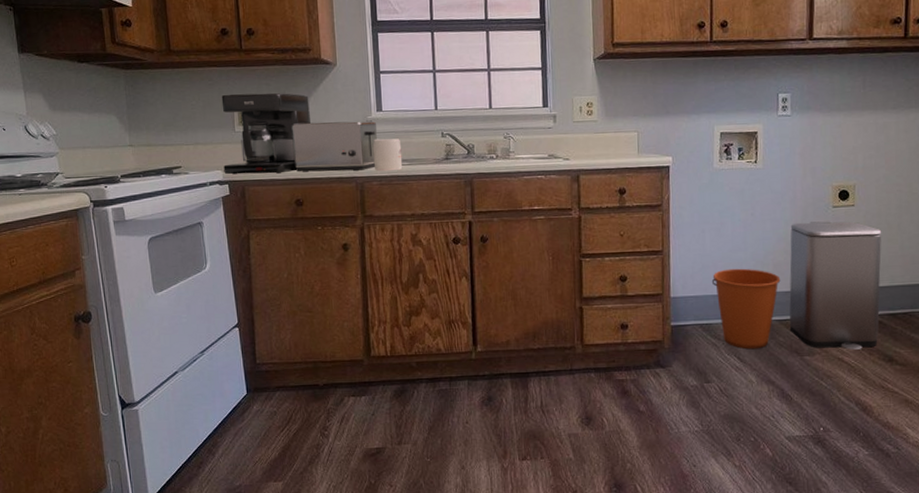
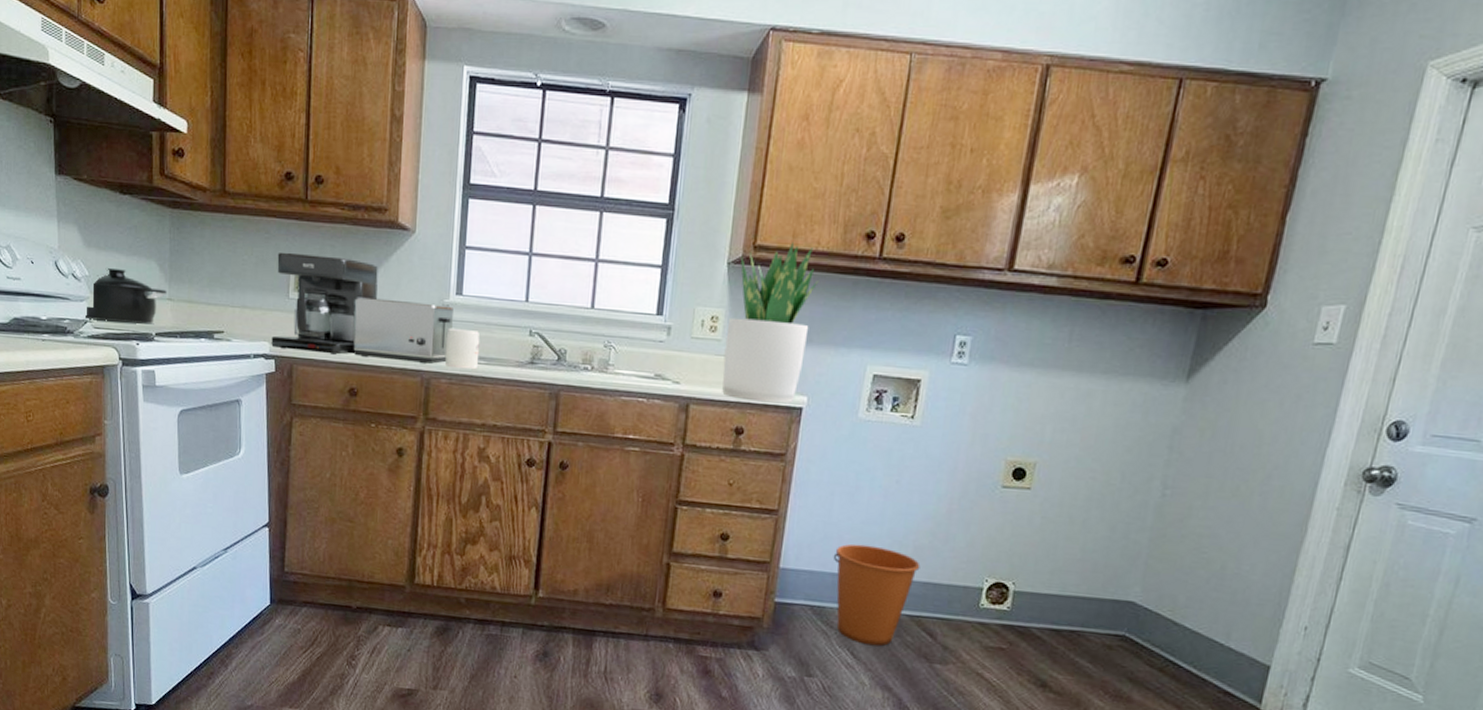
saucepan: none [54,125,128,172] -> present [83,267,167,325]
planter: none [600,37,667,166] -> present [722,242,819,404]
pedal bin: present [789,221,882,351] -> none [921,499,1061,668]

